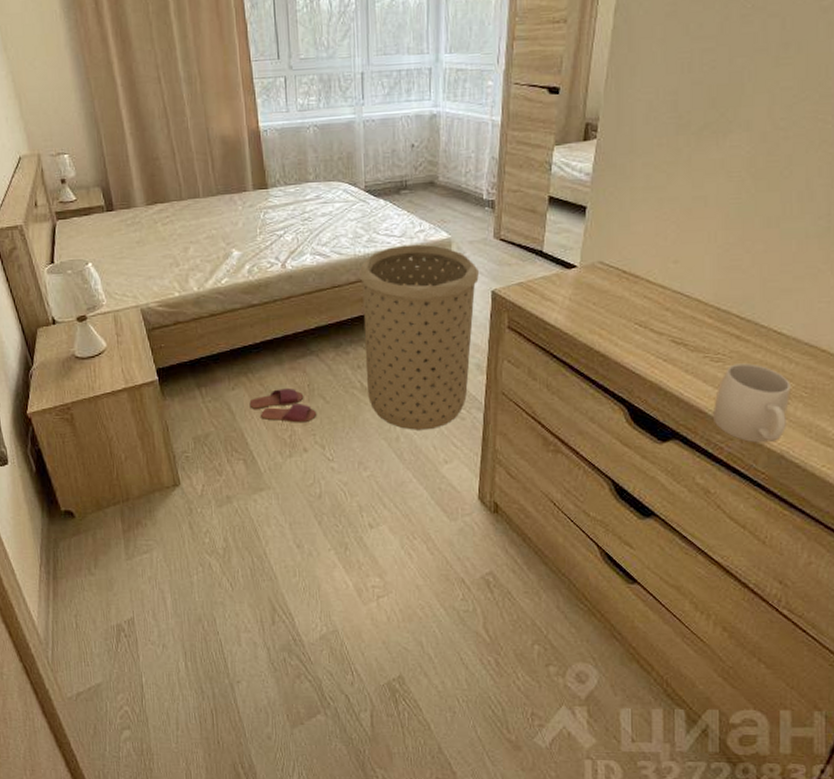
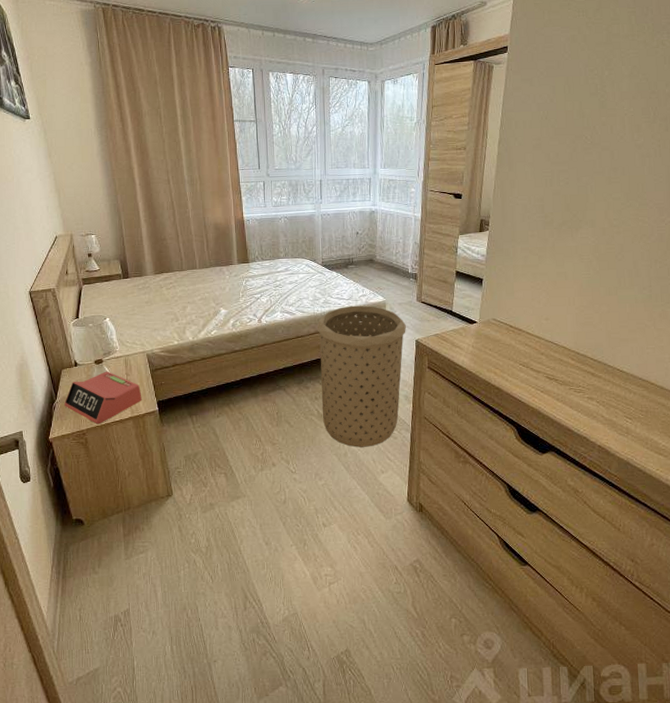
alarm clock: none [43,330,138,397] -> present [64,371,142,425]
slippers: present [249,387,316,423] -> none [230,415,283,443]
mug: present [712,363,791,443] -> none [577,393,632,453]

